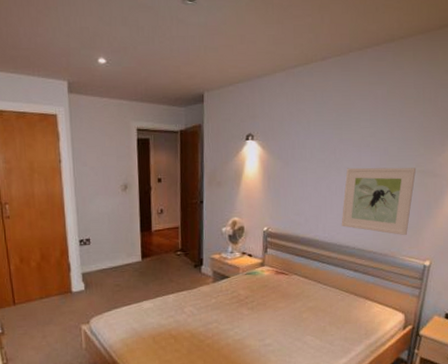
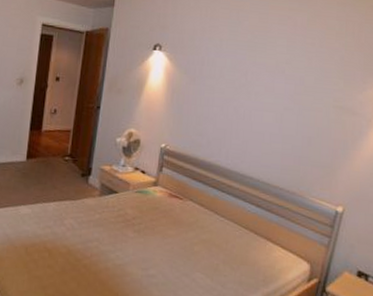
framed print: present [341,167,417,236] -> none [246,93,334,175]

